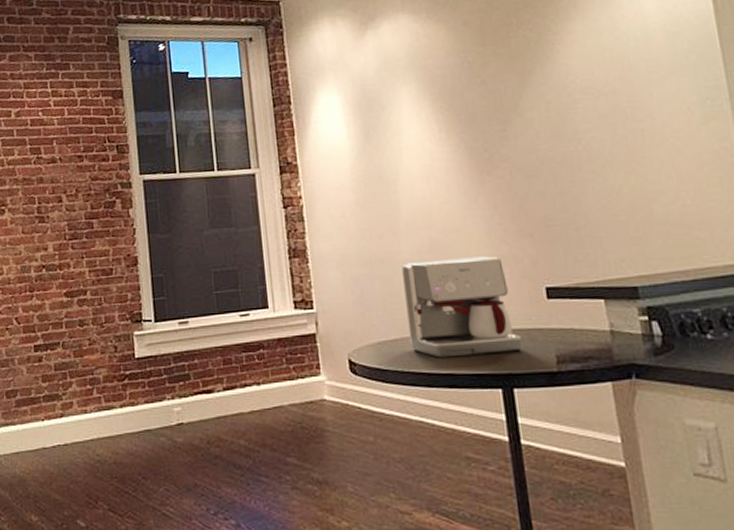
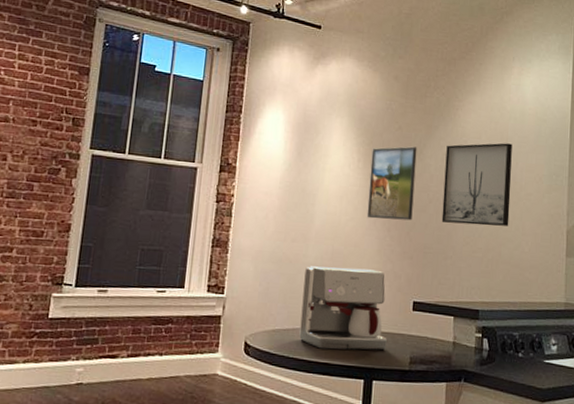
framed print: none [454,100,523,197] -> present [366,146,417,221]
wall art: none [549,71,657,186] -> present [441,143,512,226]

